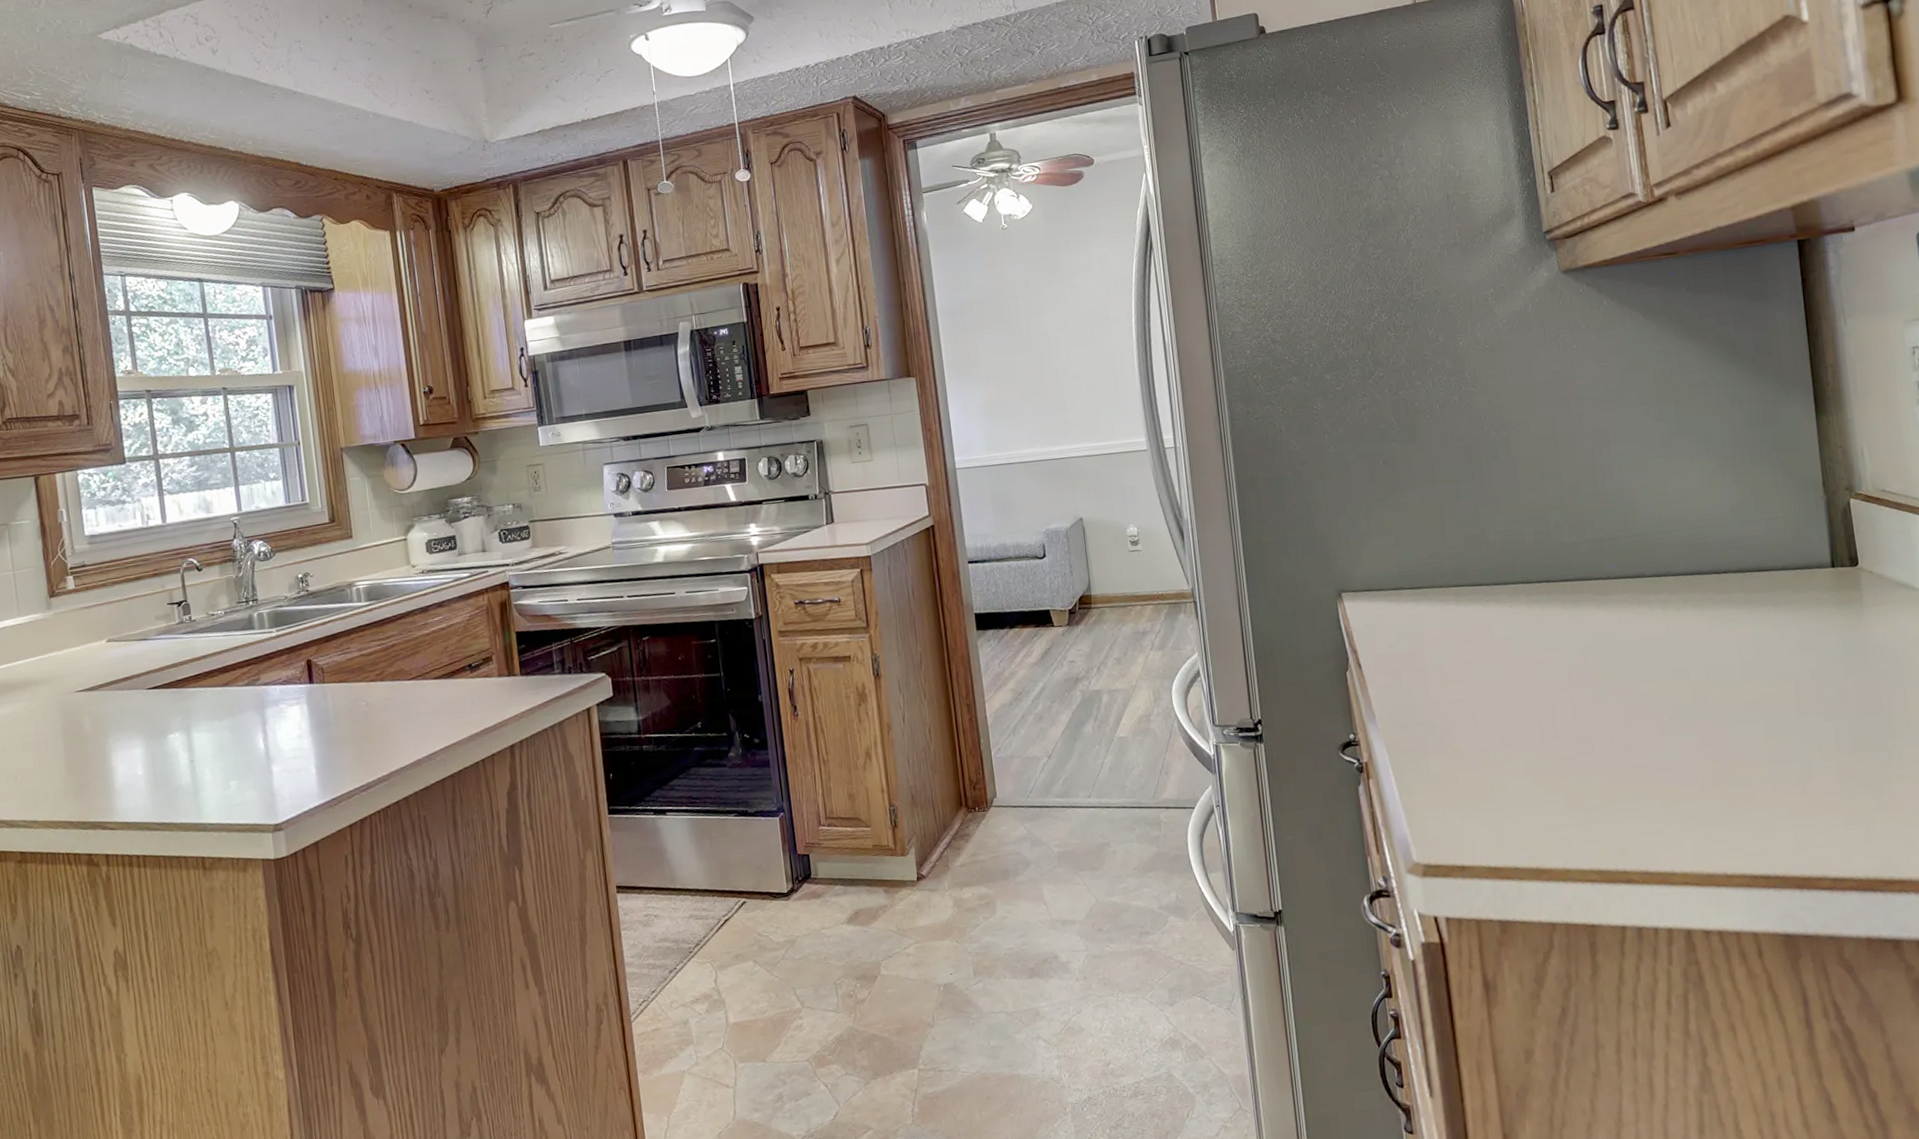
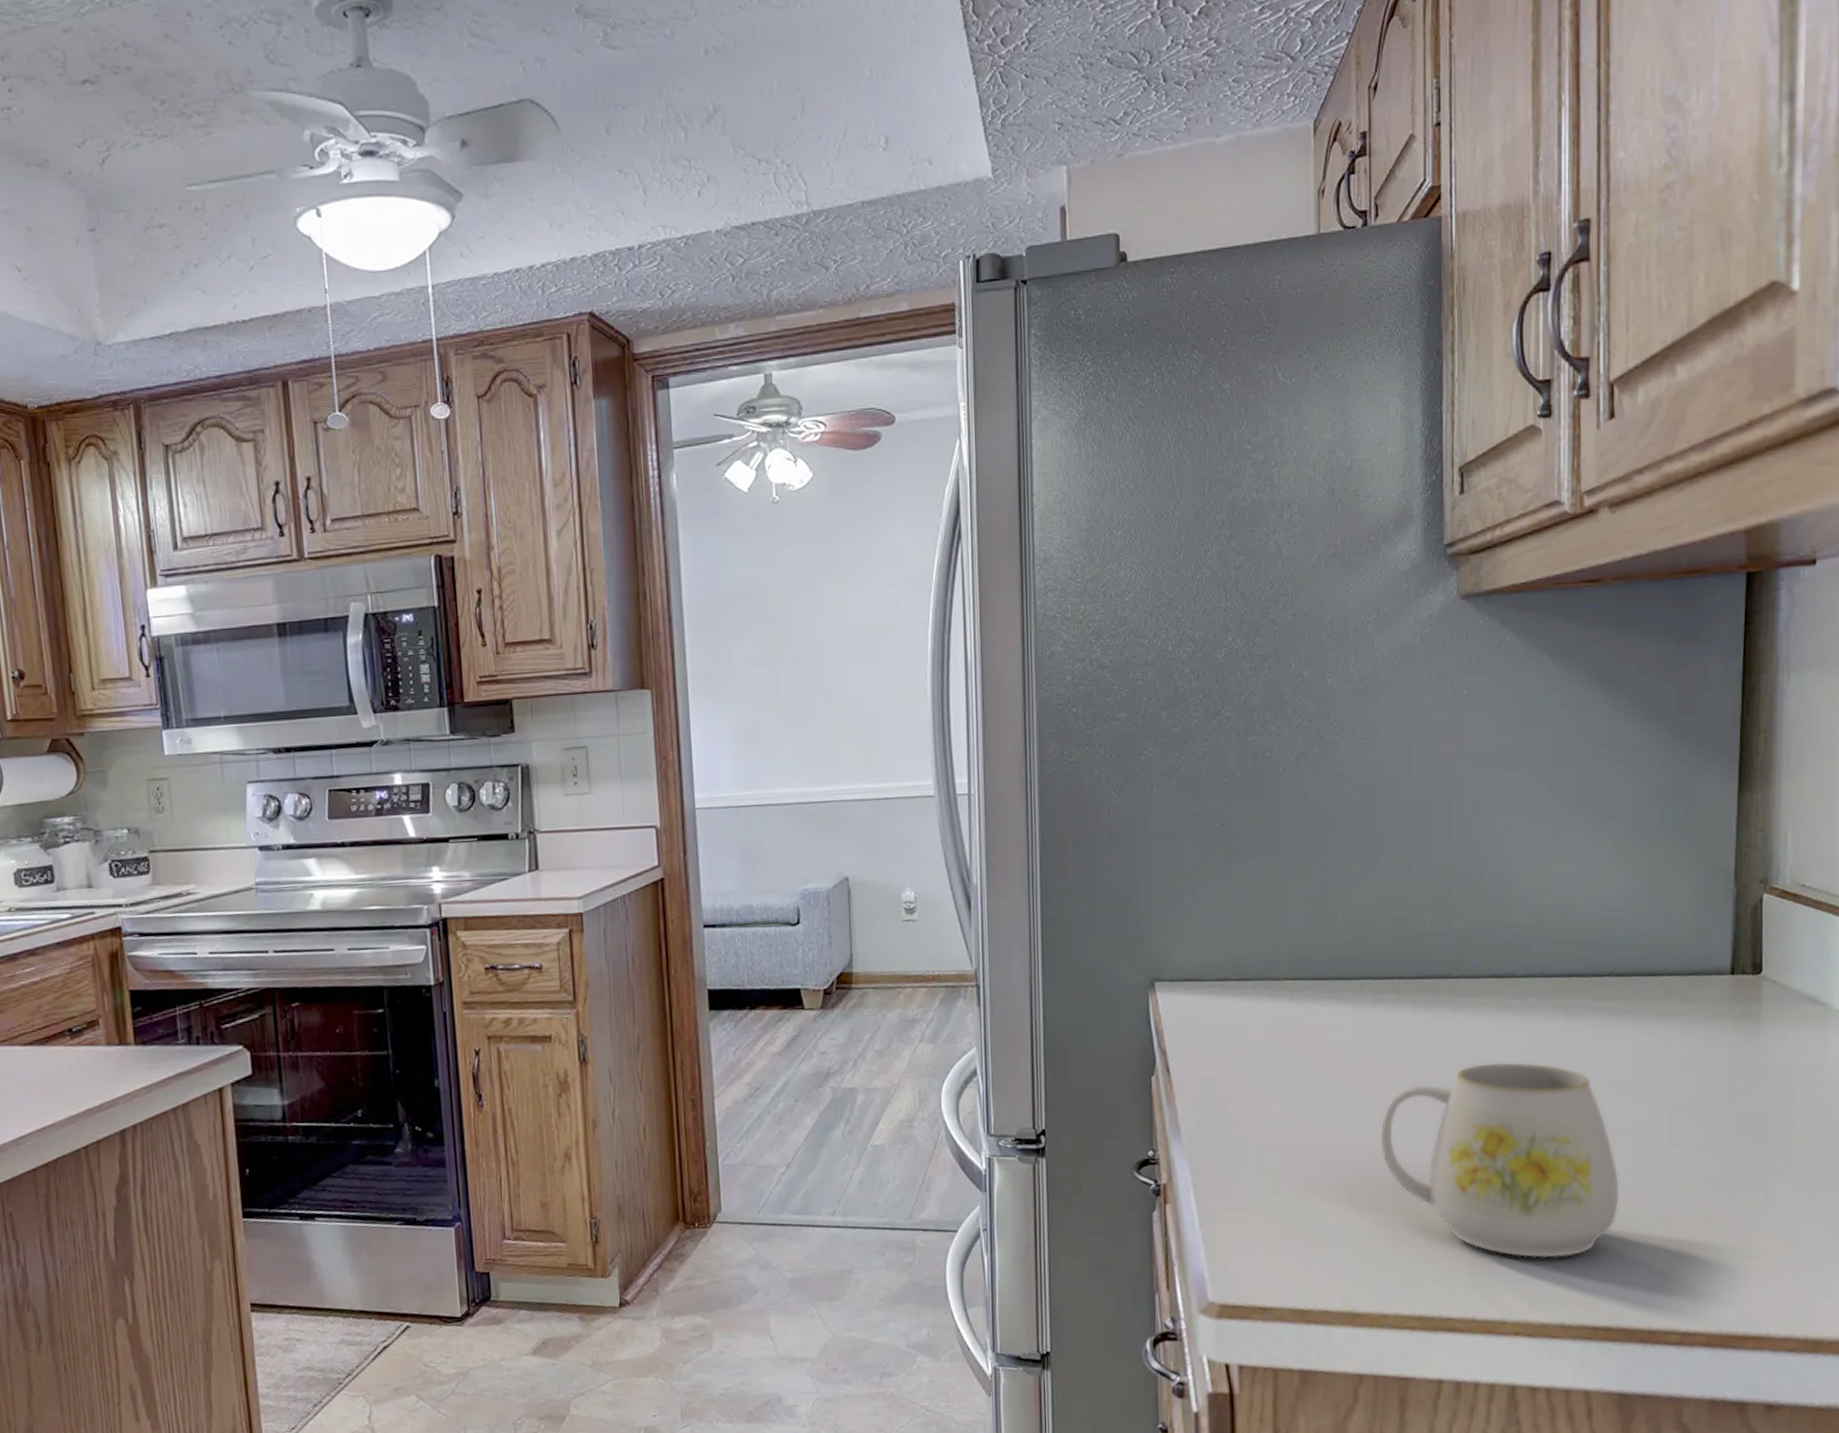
mug: none [1545,648,1762,817] -> present [1380,1062,1620,1259]

